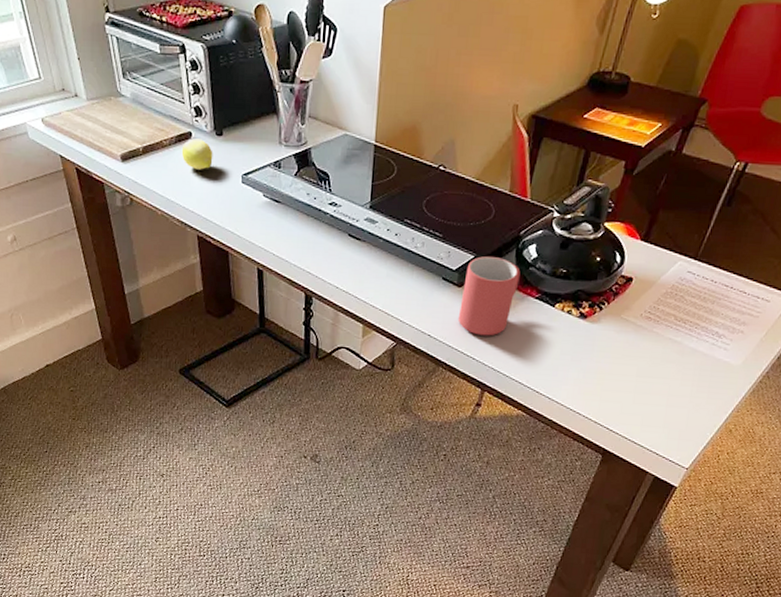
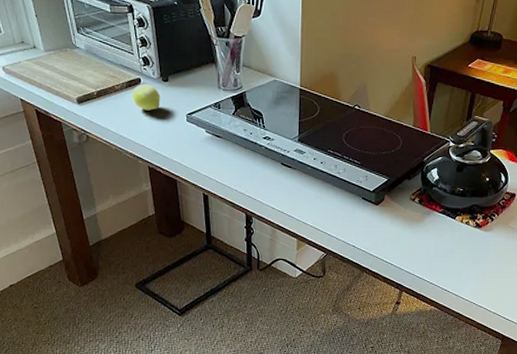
mug: present [458,256,521,336] -> none [378,179,426,245]

